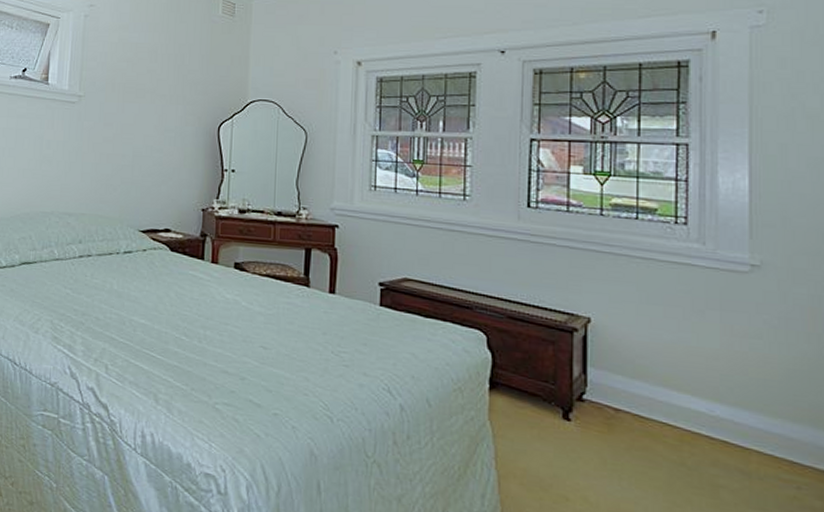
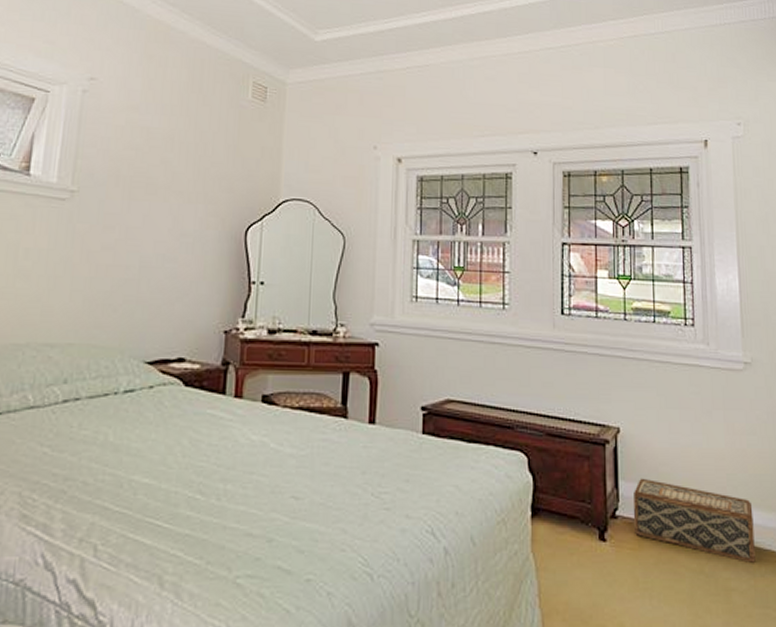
woven basket: none [602,367,752,465] -> present [633,478,756,563]

